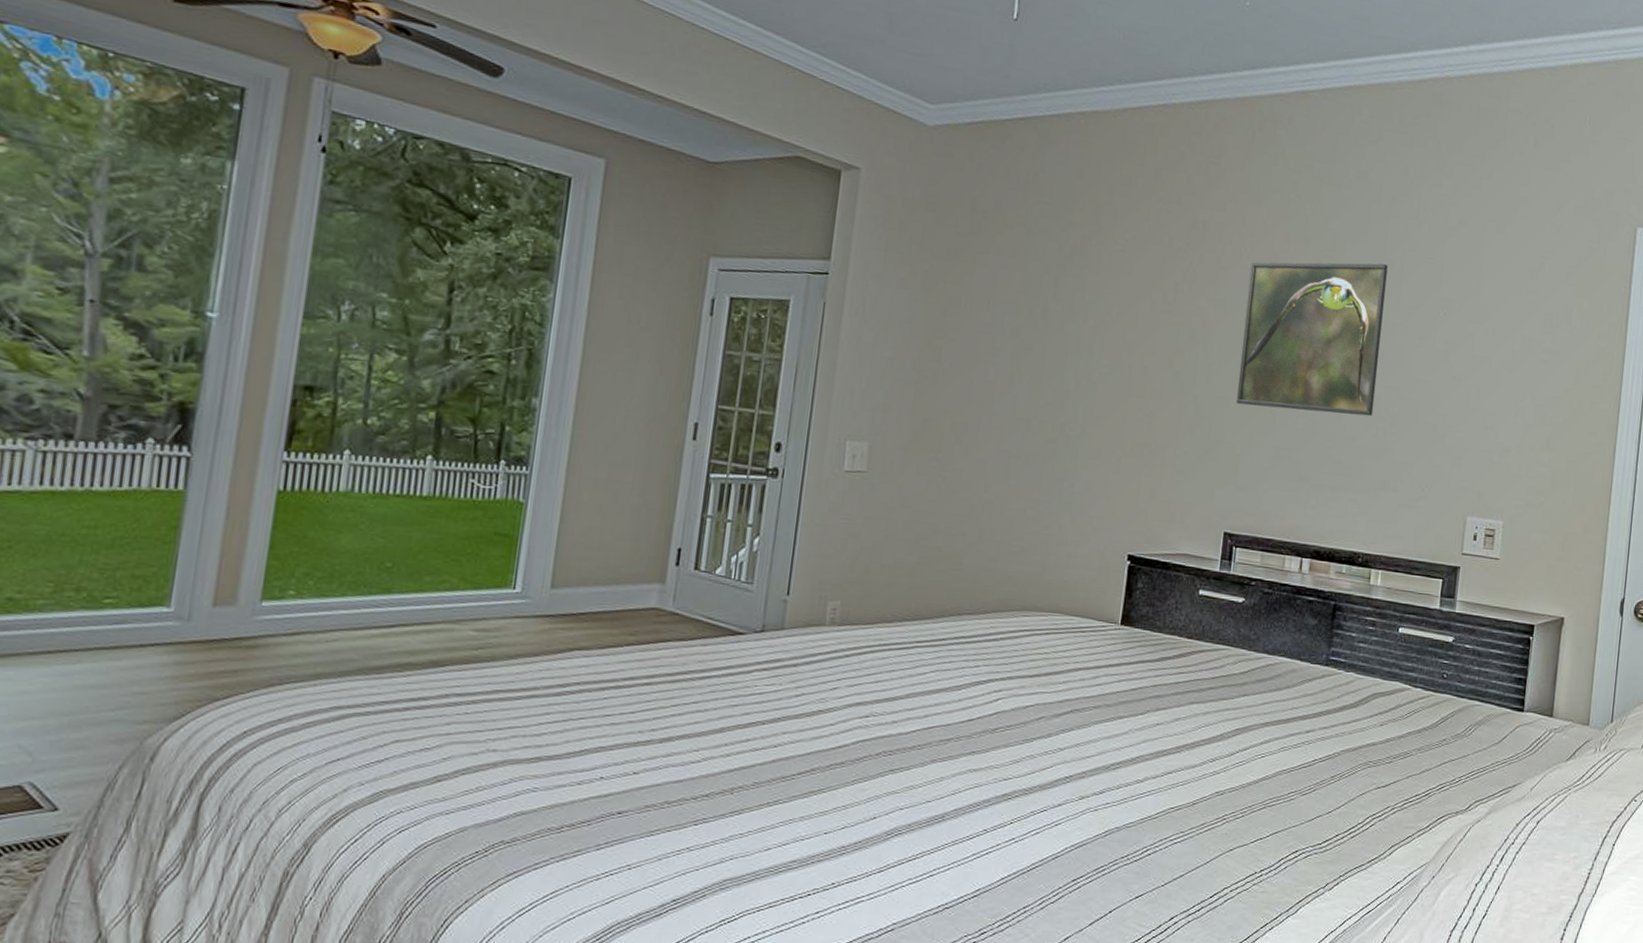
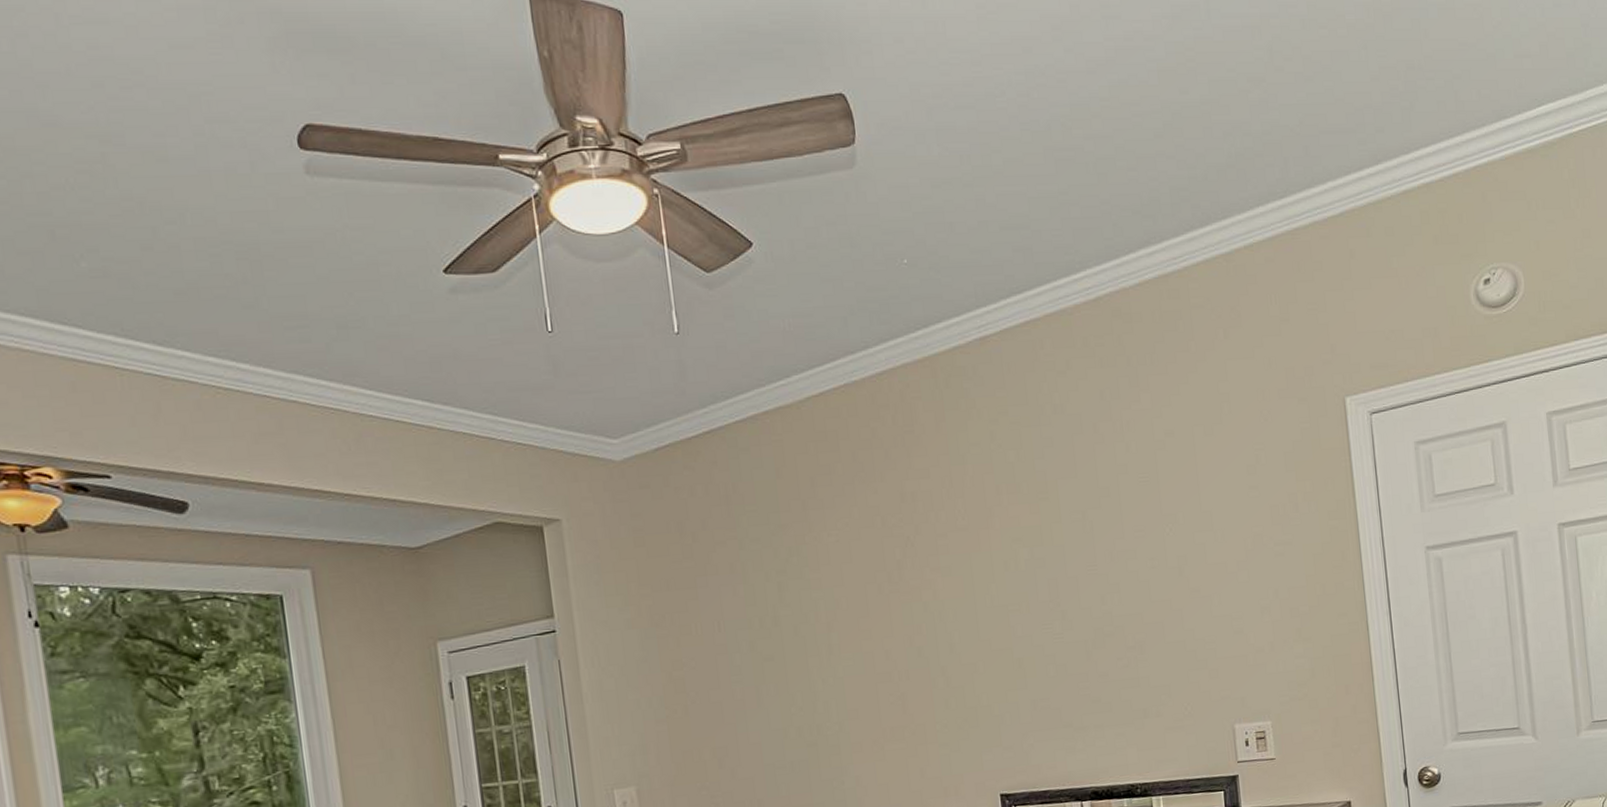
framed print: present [1235,262,1388,417] -> none [967,493,1121,667]

